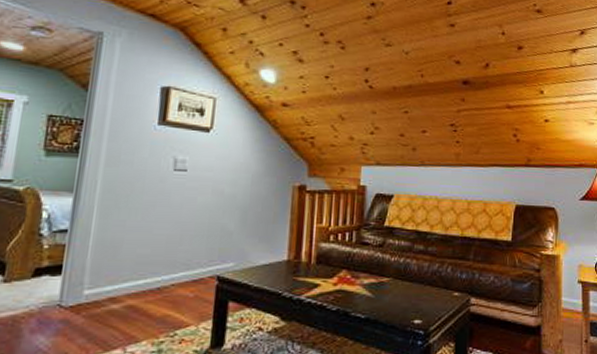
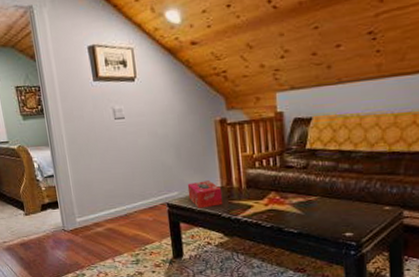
tissue box: none [246,252,288,285] -> present [187,180,223,209]

